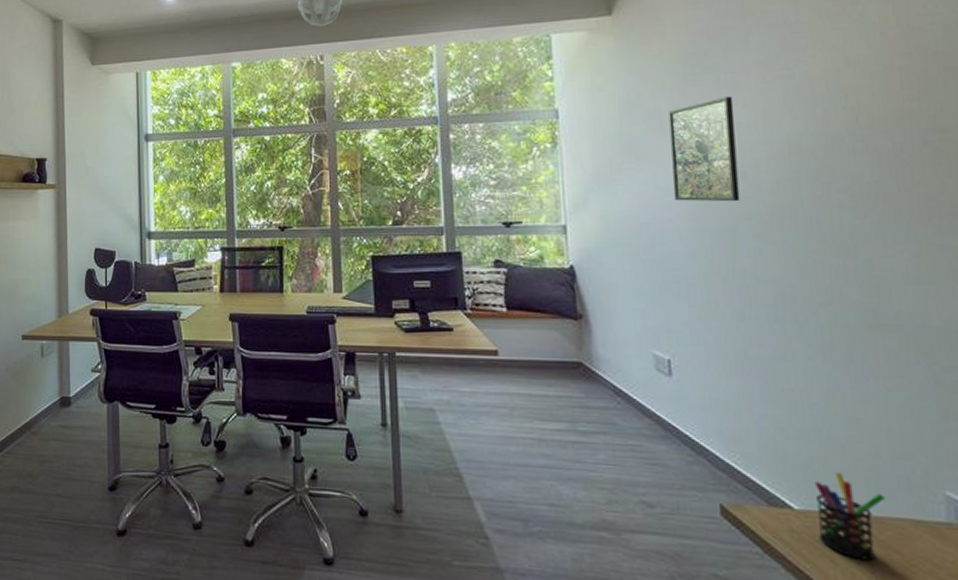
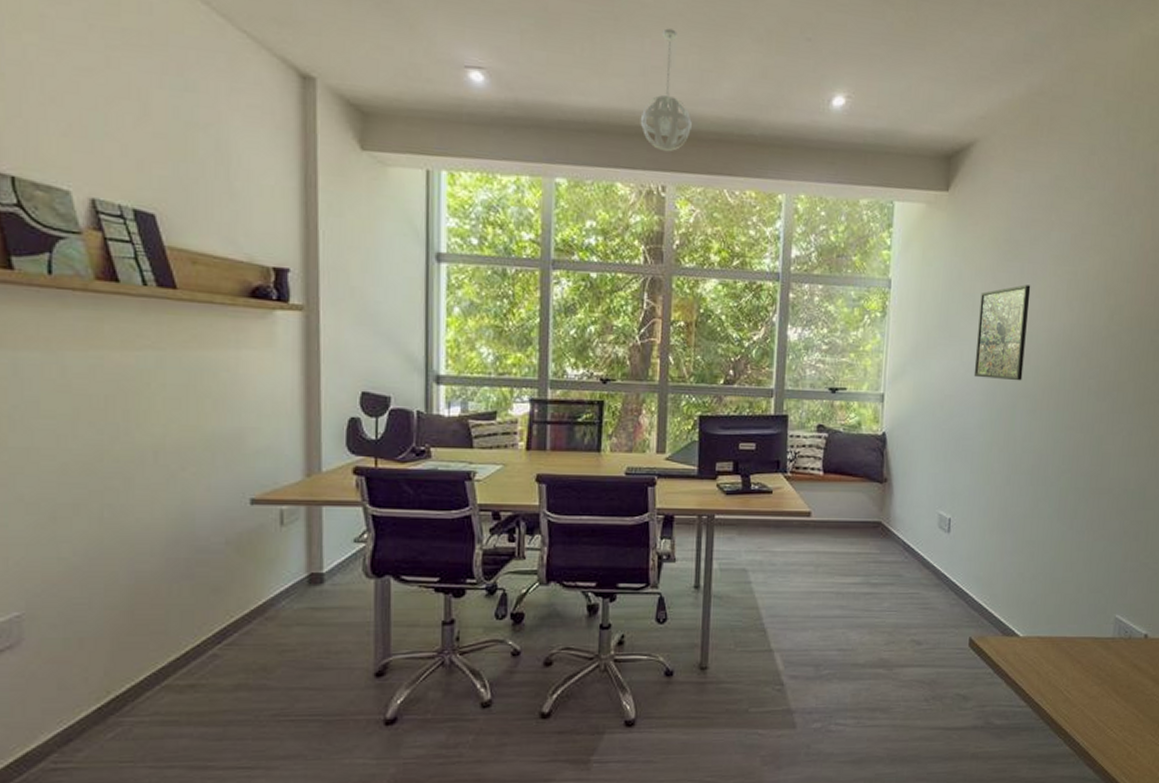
pen holder: present [814,472,885,561] -> none [1032,605,1079,671]

